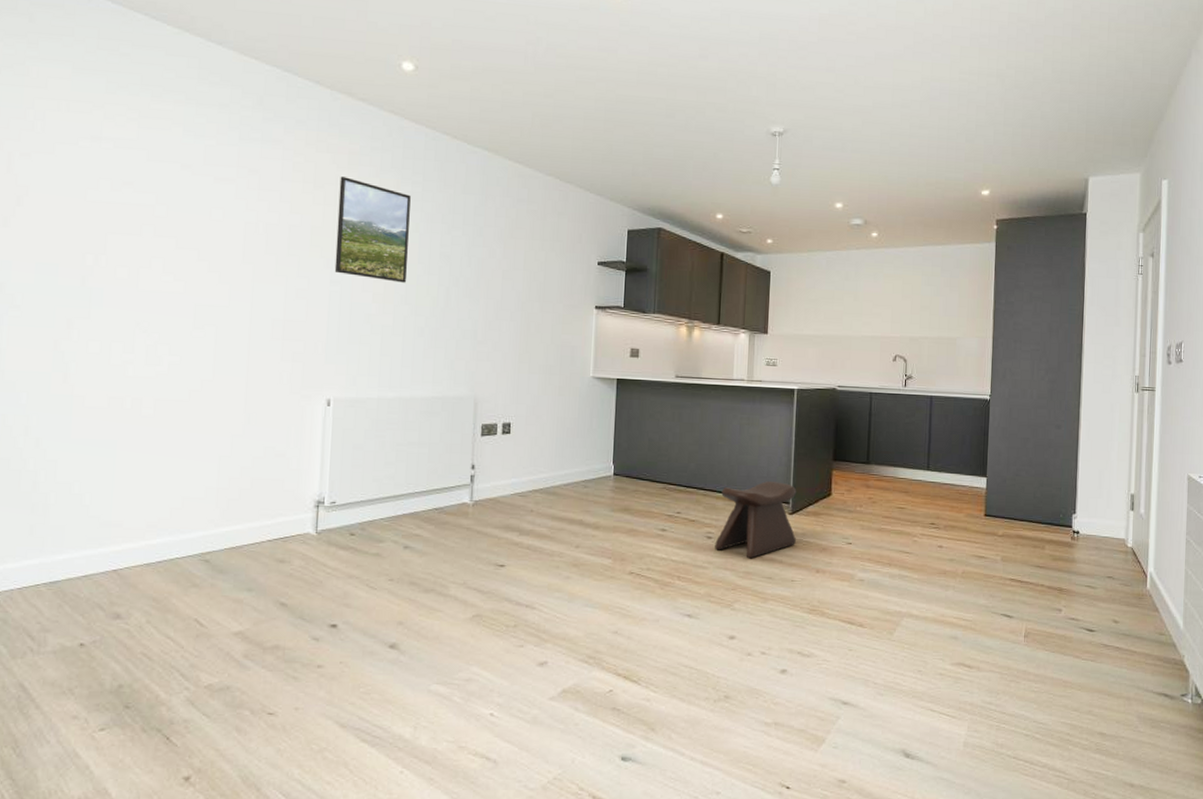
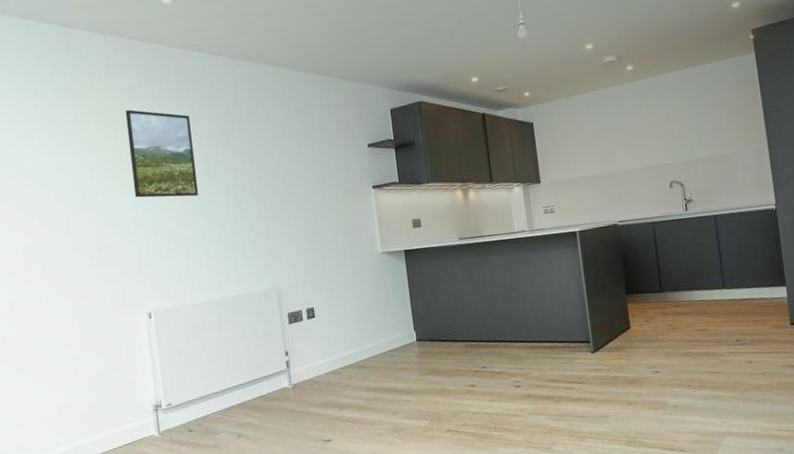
stool: present [715,481,797,559] -> none [522,323,603,401]

